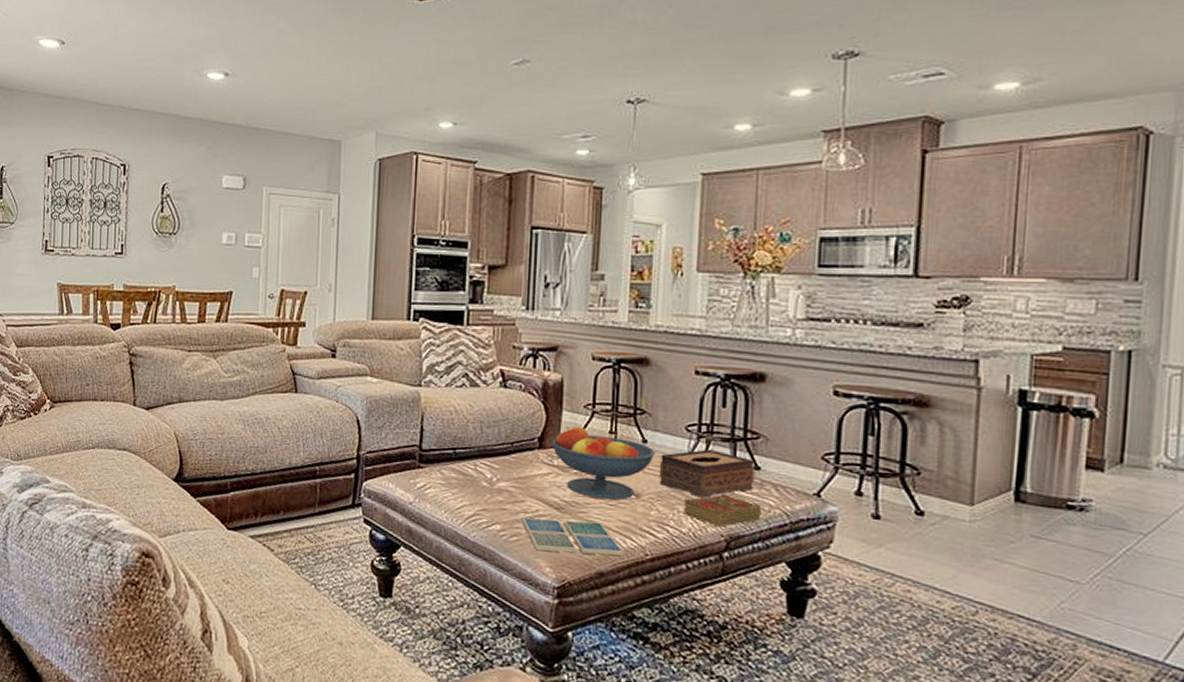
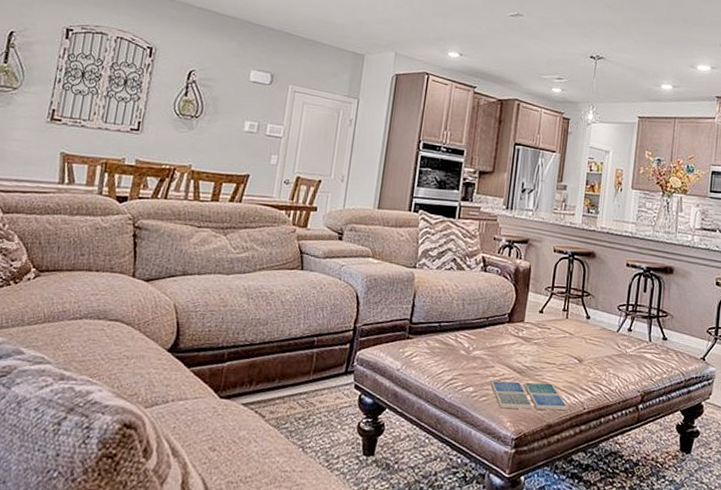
fruit bowl: present [551,426,655,500] -> none [518,304,595,365]
tissue box: present [658,448,755,498] -> none [596,324,663,362]
book: present [684,493,762,527] -> none [613,358,667,385]

